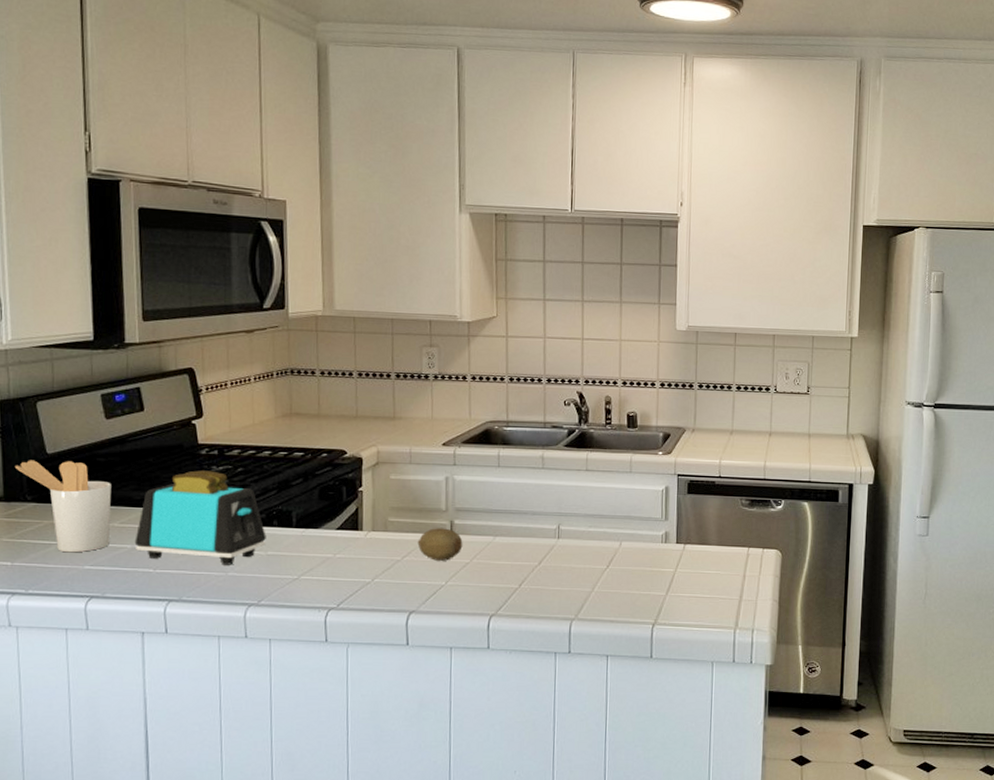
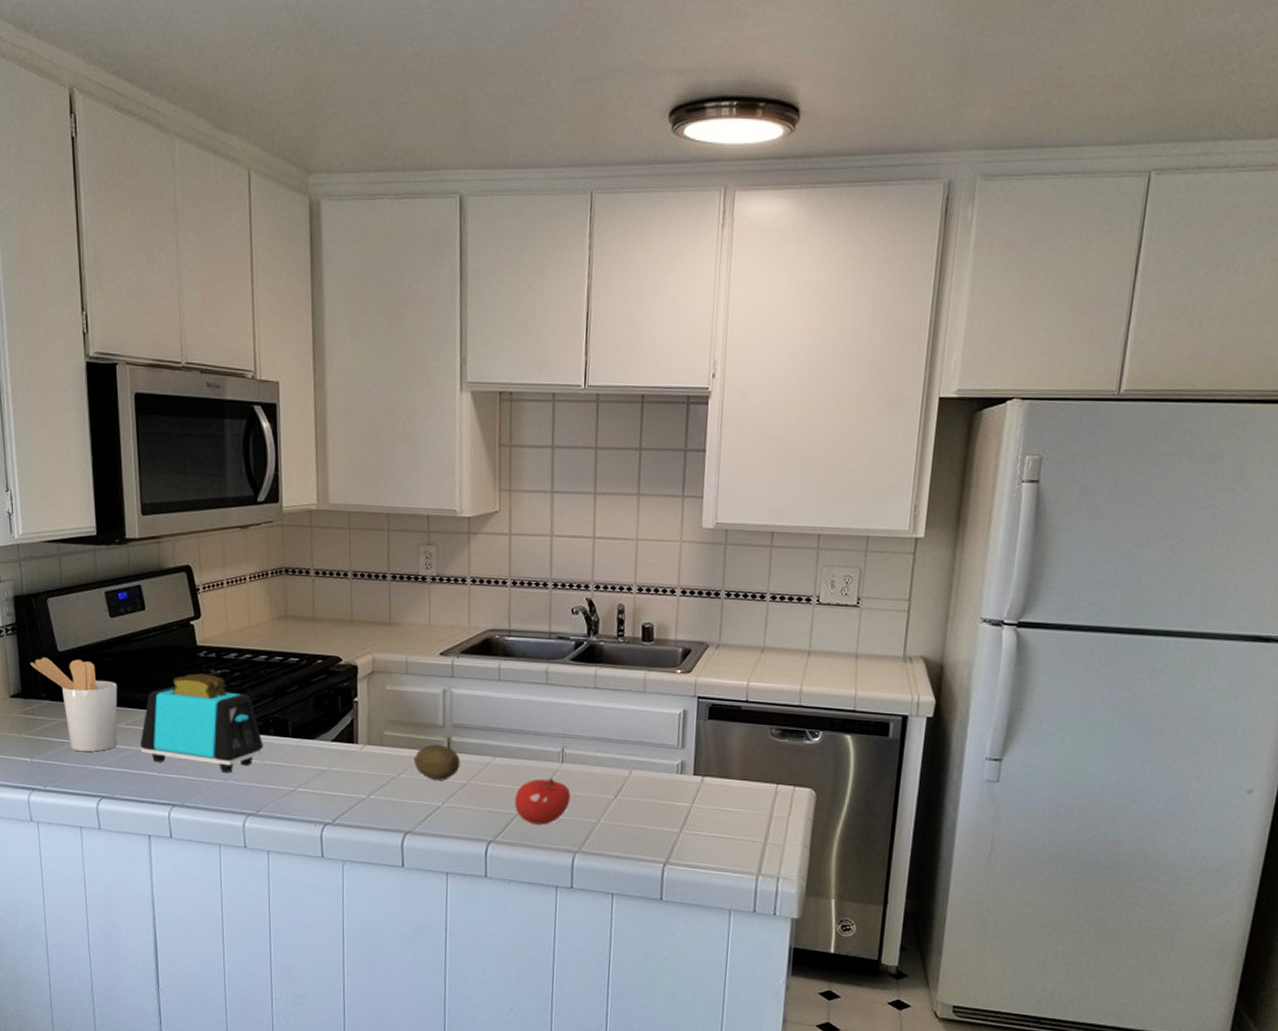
fruit: none [514,553,567,596] -> present [514,778,571,825]

